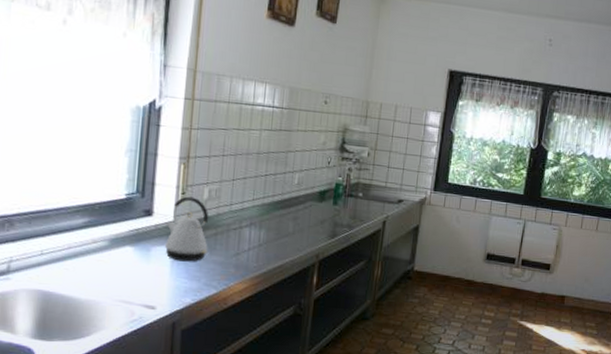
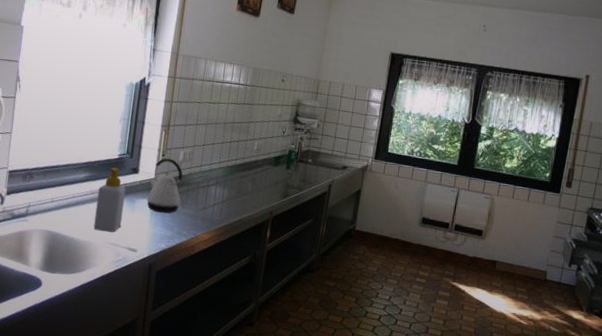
soap bottle: none [98,209,138,288] -> present [93,167,126,233]

